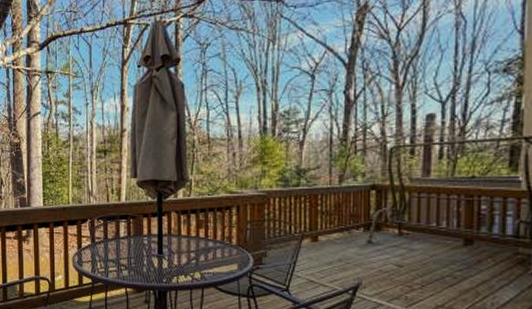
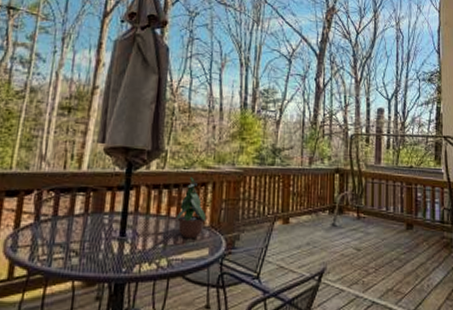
potted plant: none [204,202,233,255] -> present [175,177,207,238]

